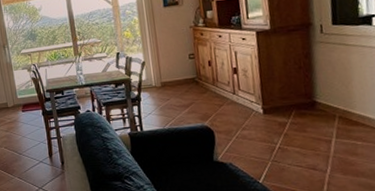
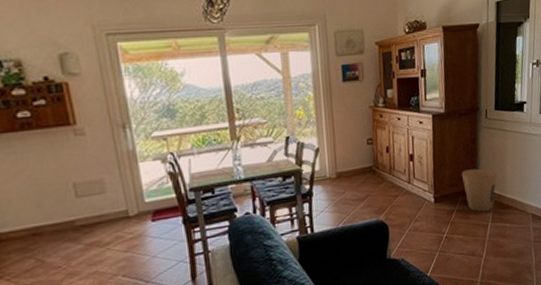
trash can: none [293,83,341,127] -> present [461,168,497,212]

